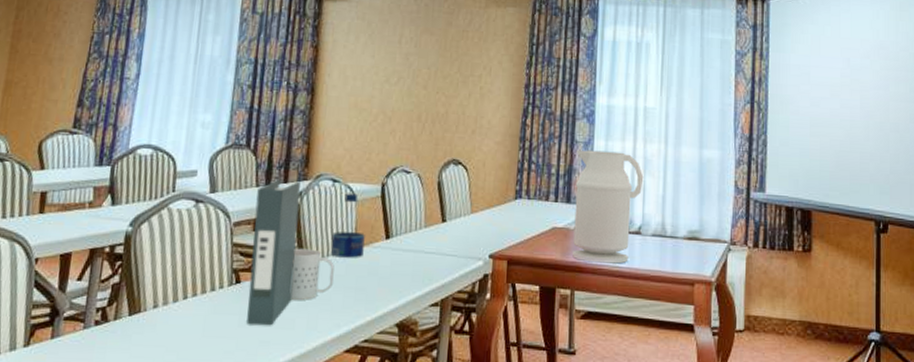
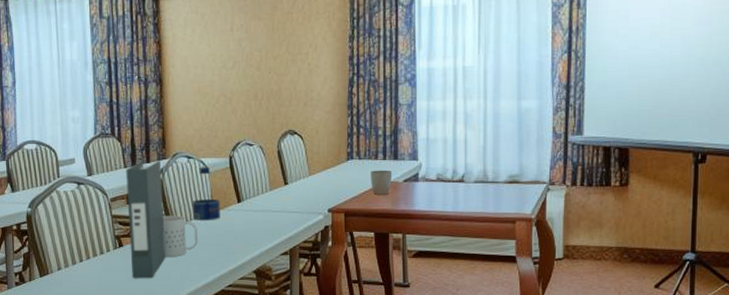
cup: none [539,213,564,242] -> present [371,170,392,195]
water jug: present [571,150,644,264] -> none [401,110,465,210]

